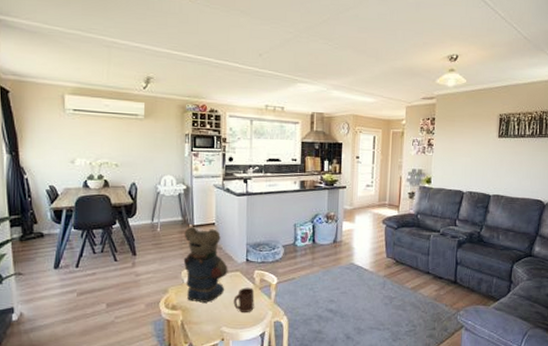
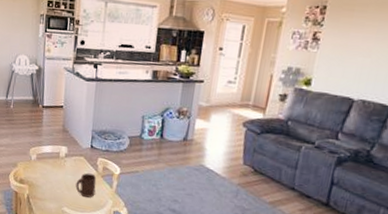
teddy bear: present [183,227,228,303] -> none [32,107,73,182]

